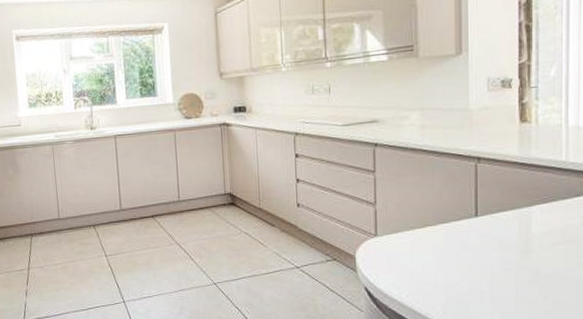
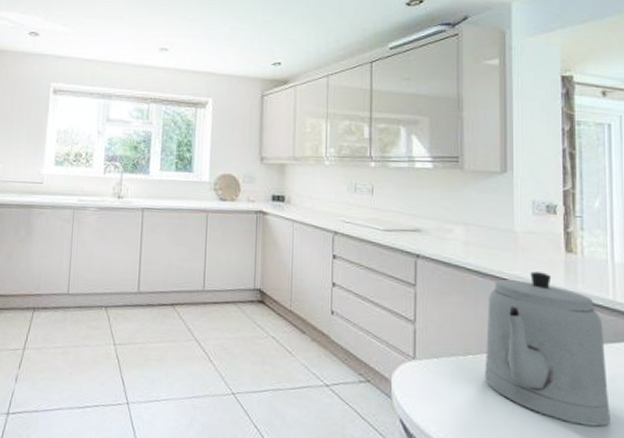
teapot: none [441,144,560,274] -> present [484,271,610,427]

